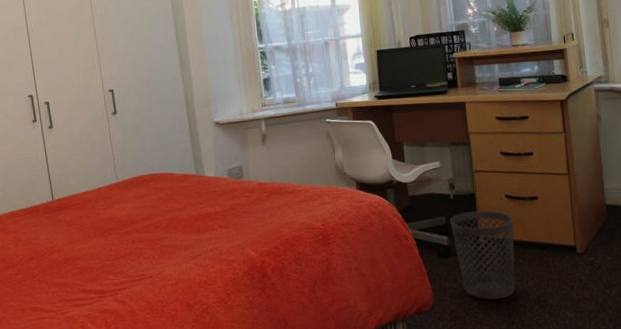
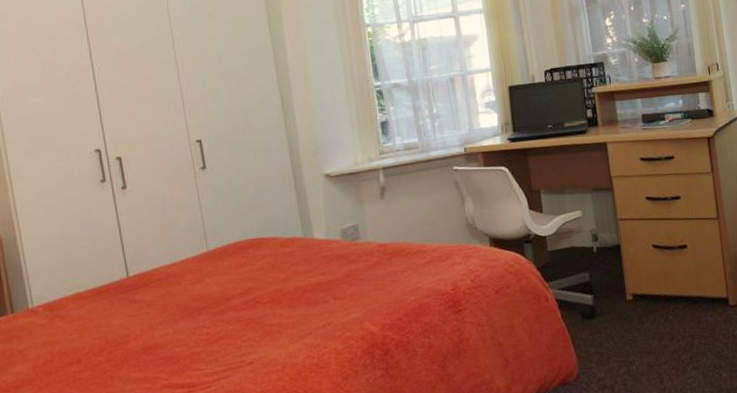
wastebasket: present [450,210,515,300] -> none [594,263,667,364]

